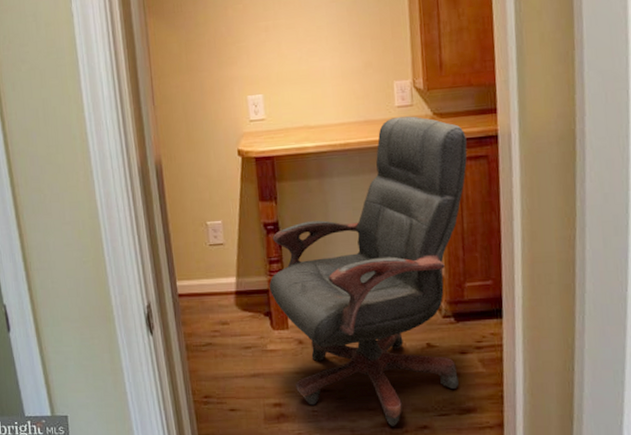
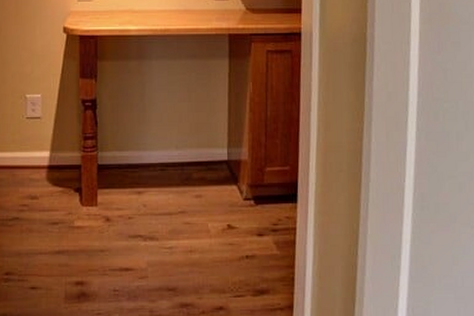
office chair: present [269,116,468,426] -> none [81,9,274,307]

